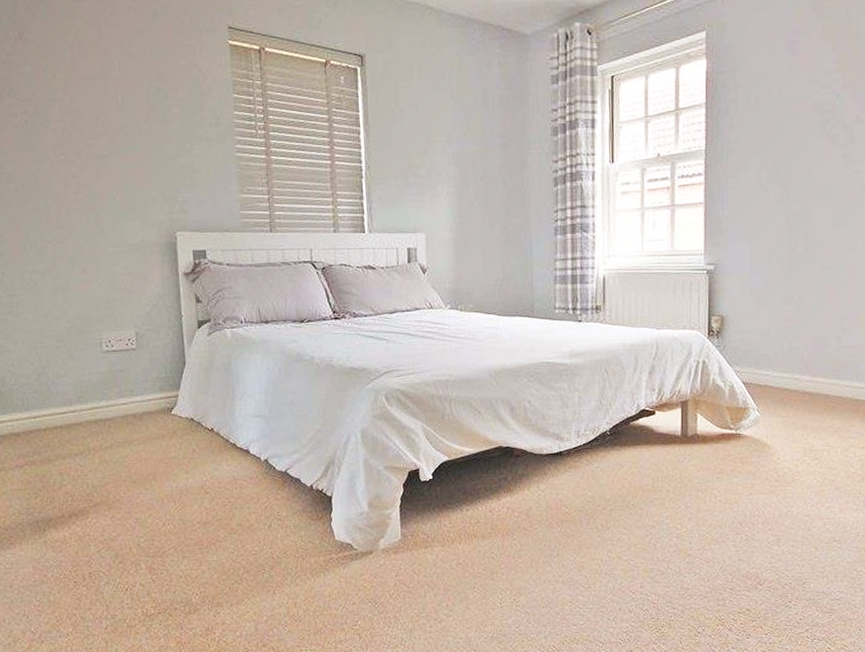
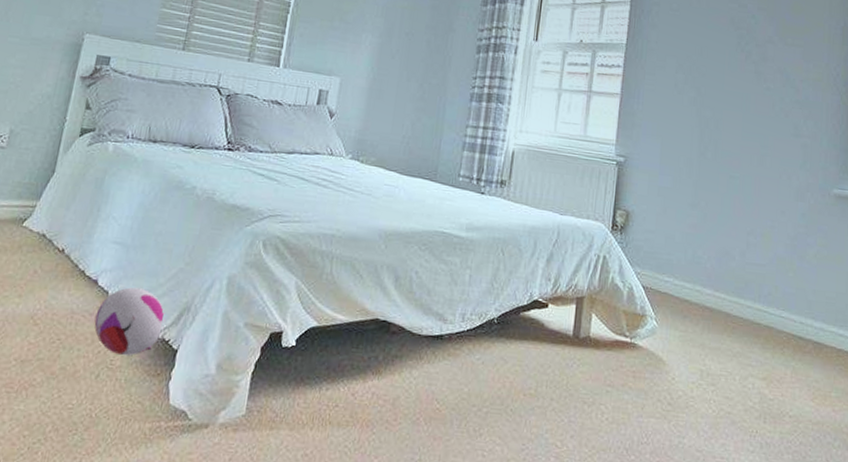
plush toy: none [255,451,316,507] -> present [94,287,166,356]

